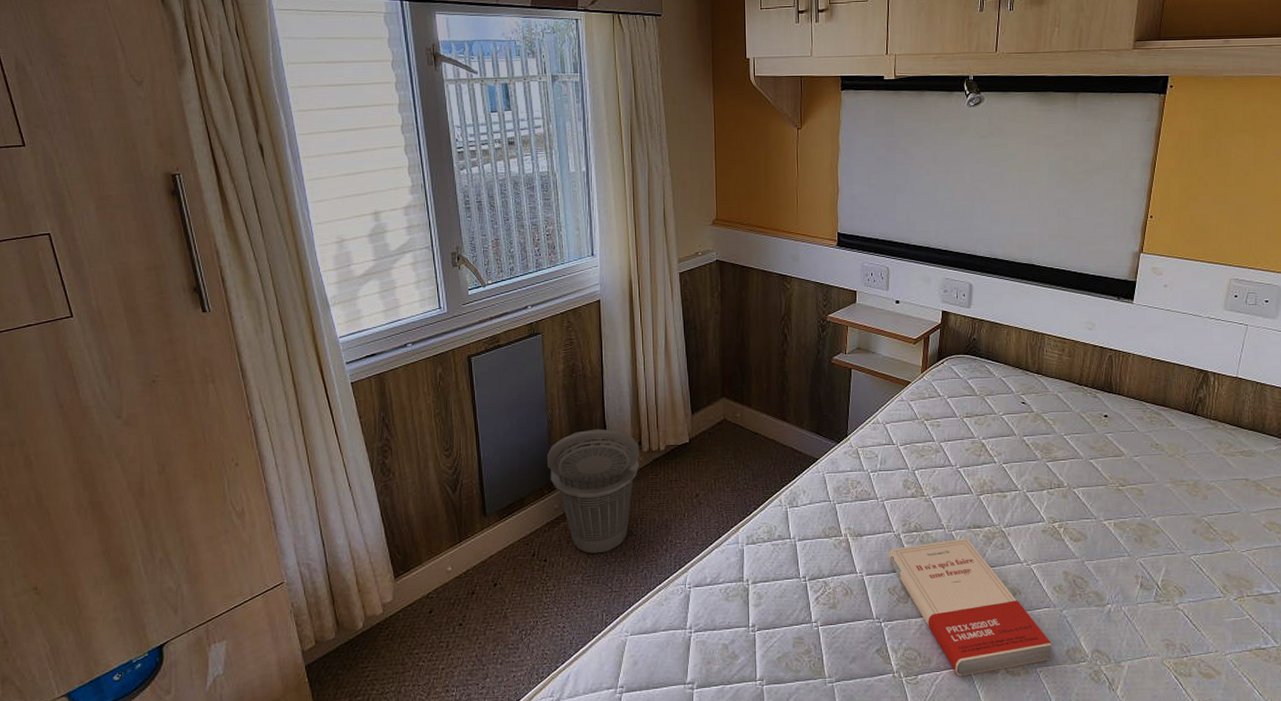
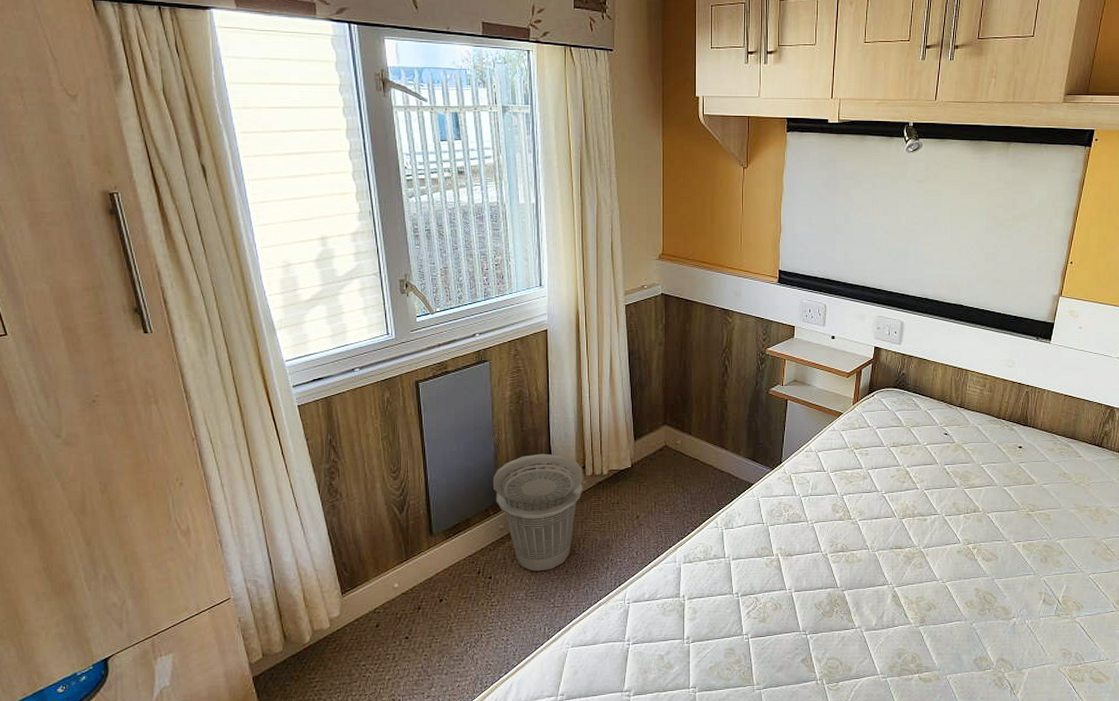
book: present [888,537,1052,677] -> none [816,557,961,683]

